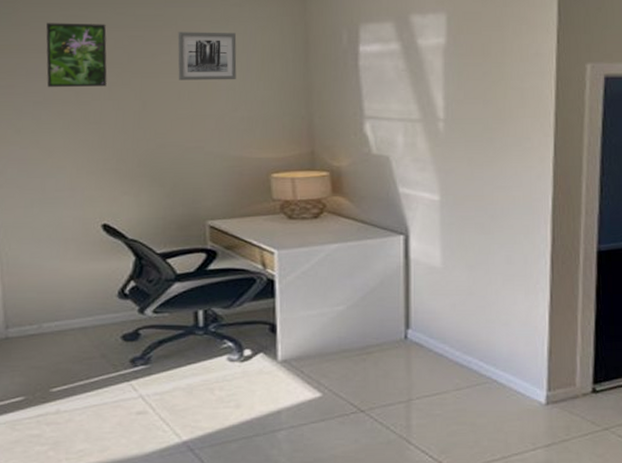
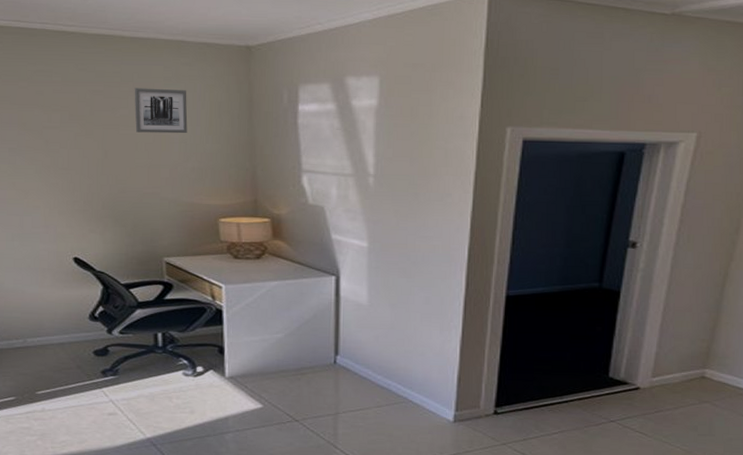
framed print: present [46,23,107,88] -> none [16,76,73,137]

